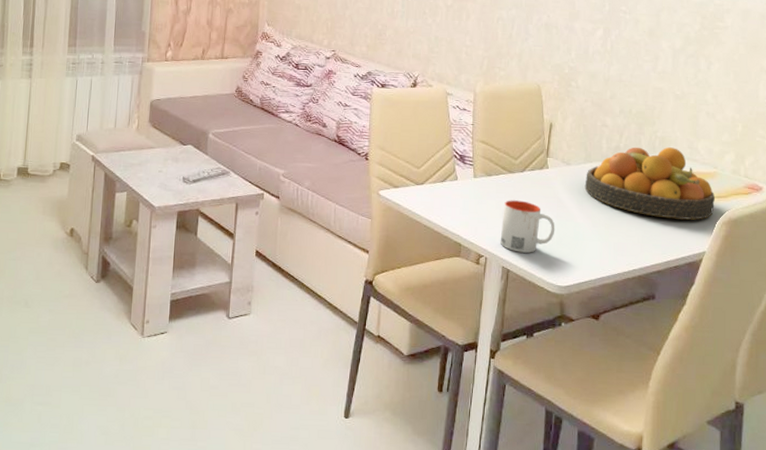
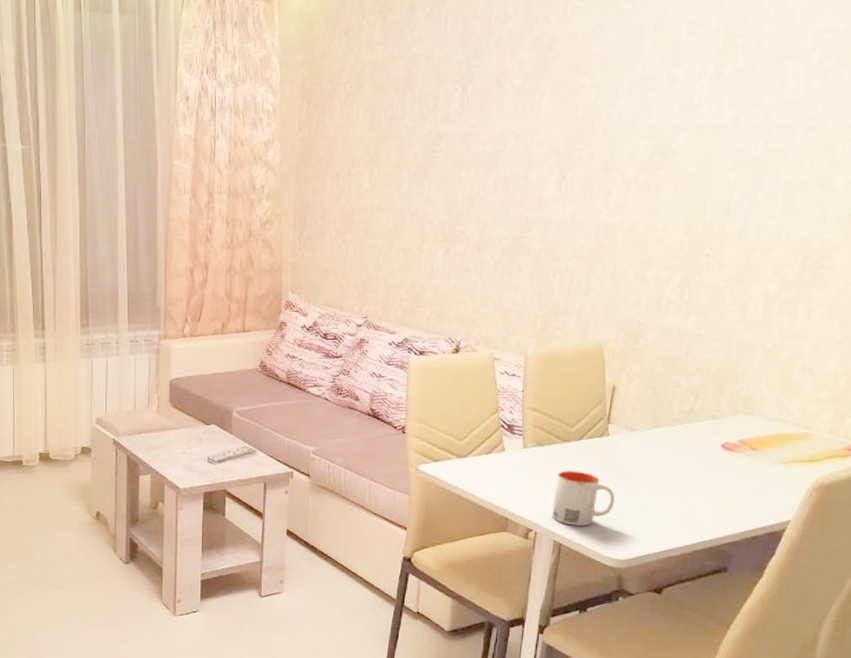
fruit bowl: present [584,147,715,220] -> none [650,408,806,487]

